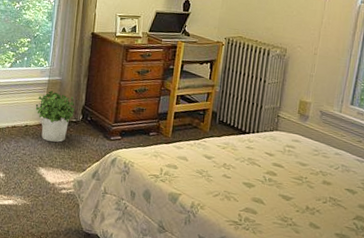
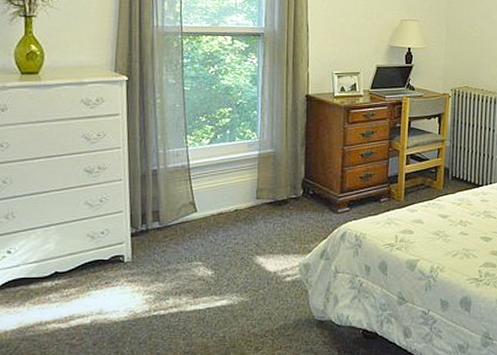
potted plant: present [35,90,75,142] -> none [245,165,293,224]

